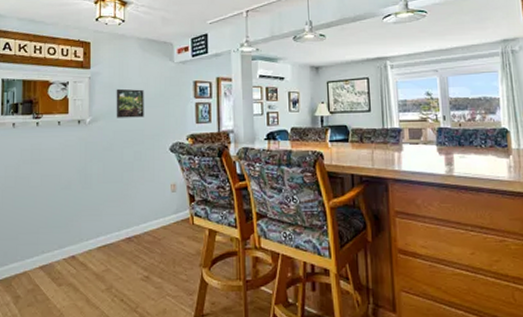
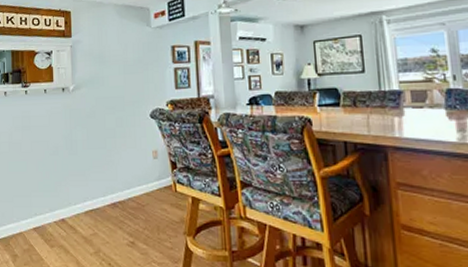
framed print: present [116,88,144,118] -> none [96,56,124,85]

